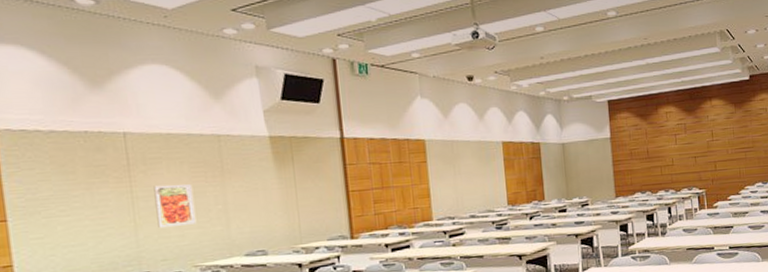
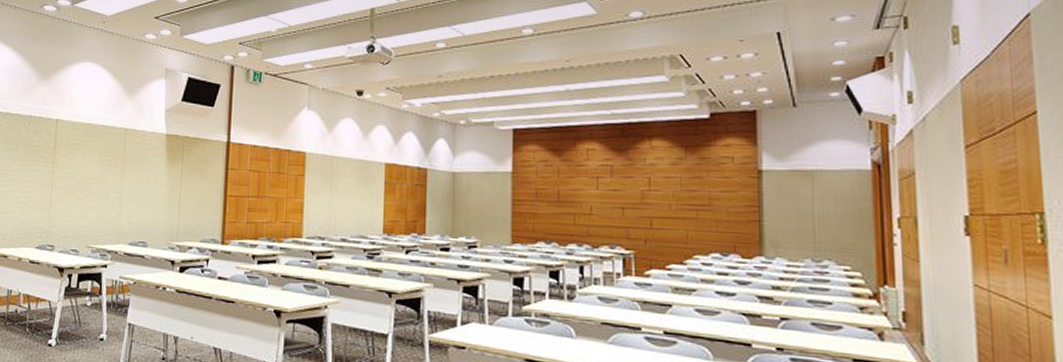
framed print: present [153,184,197,229] -> none [67,168,99,208]

